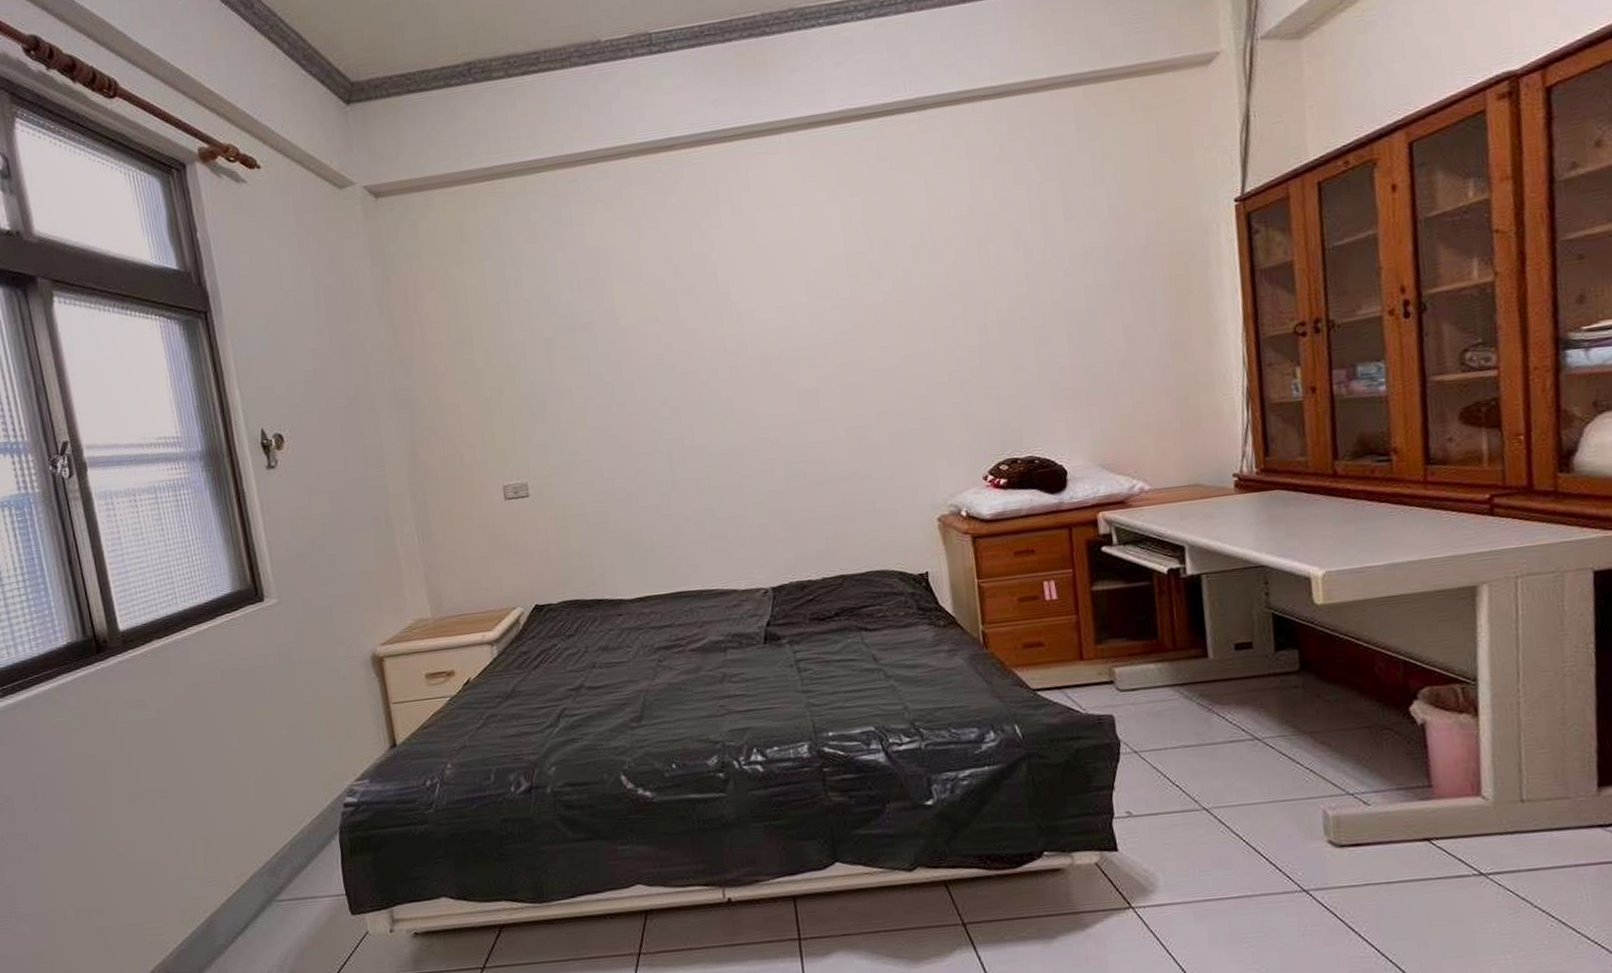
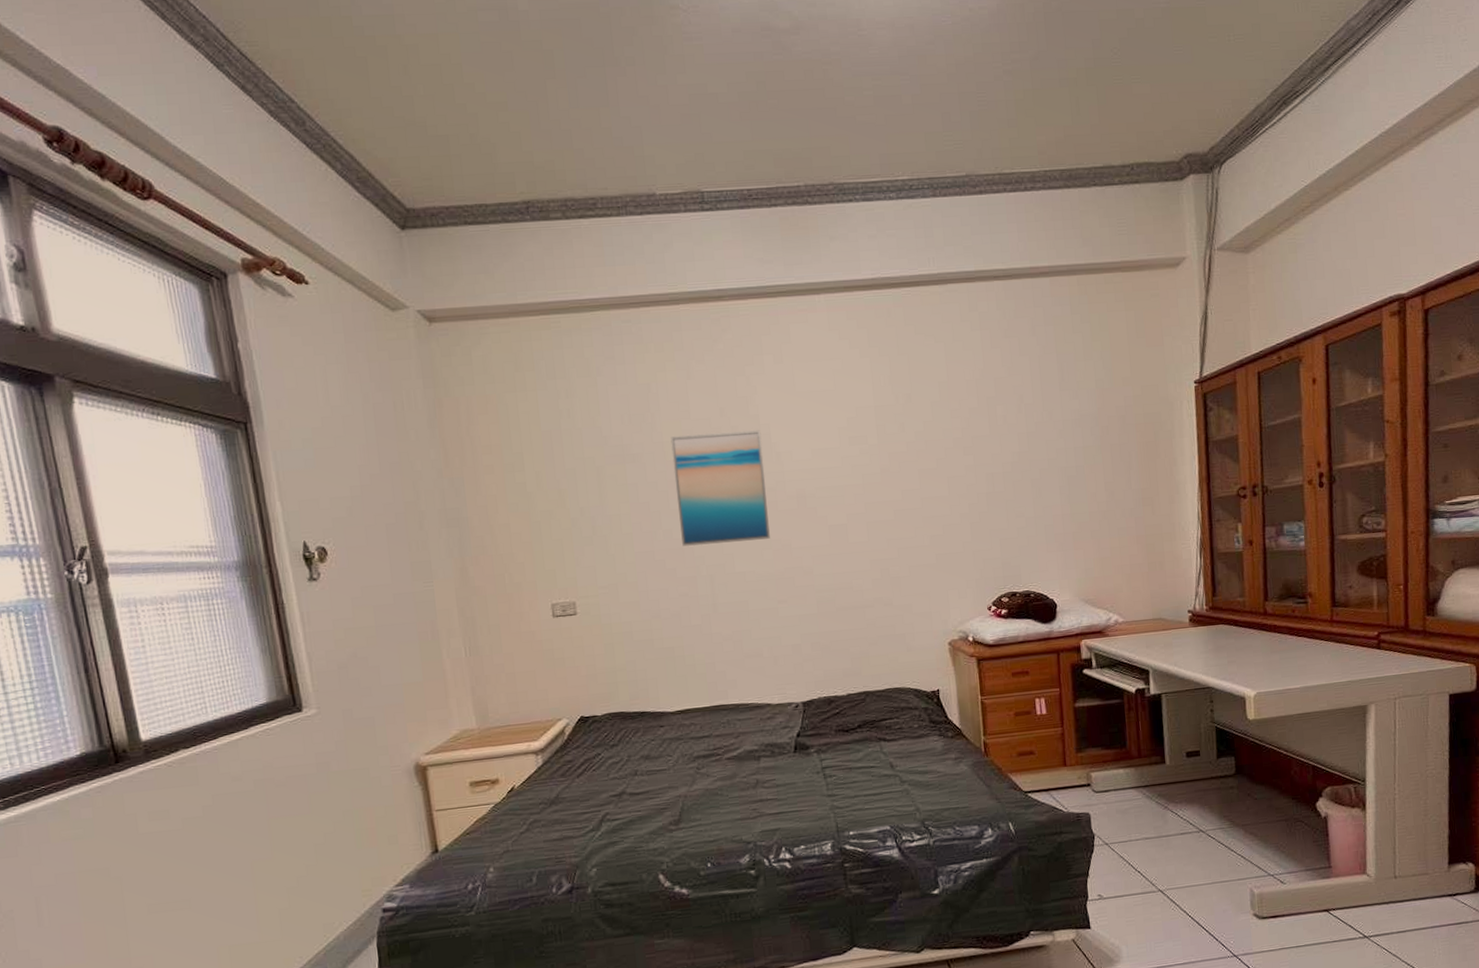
wall art: none [622,289,732,420] -> present [670,430,770,546]

